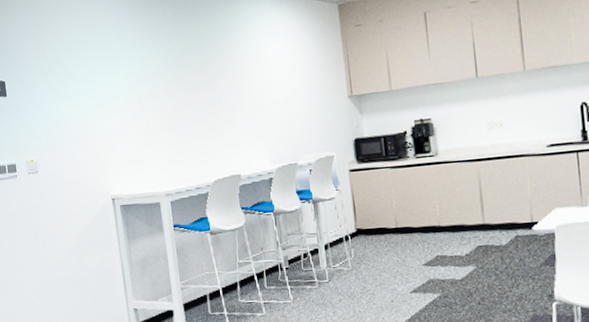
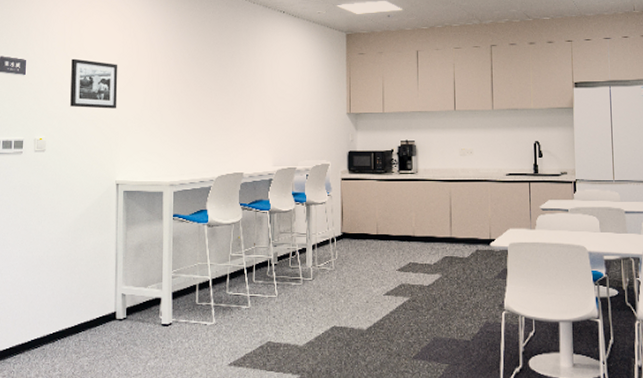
picture frame: none [48,73,101,125] -> present [70,58,118,109]

